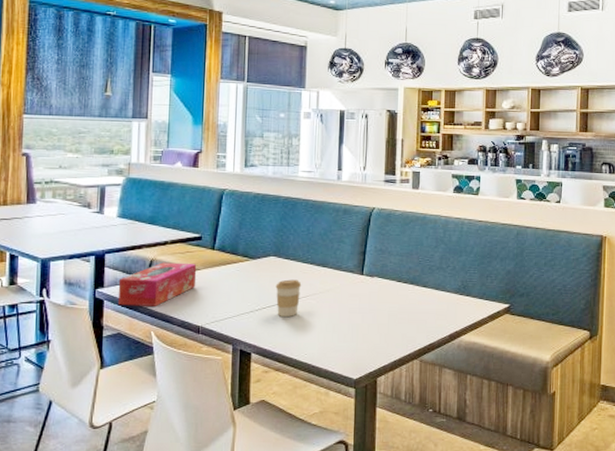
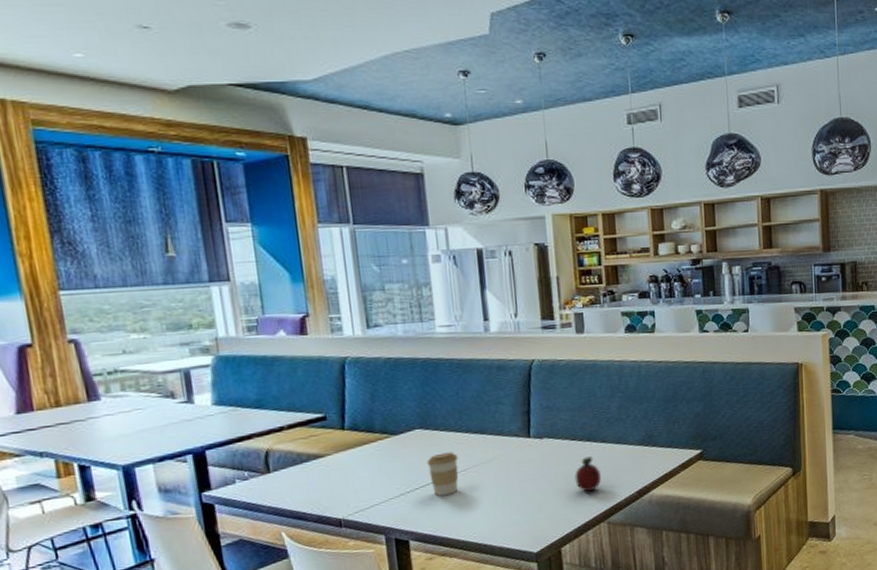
tissue box: present [117,262,197,306] -> none [228,448,329,508]
fruit: none [396,298,420,330] -> present [575,456,602,492]

